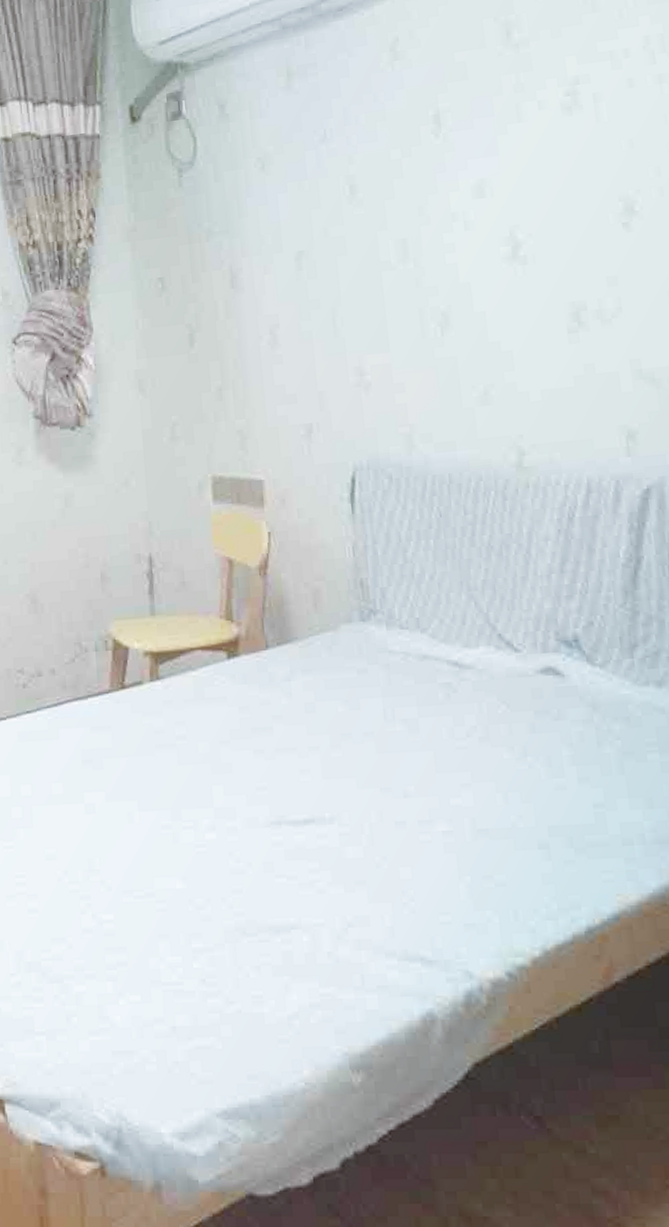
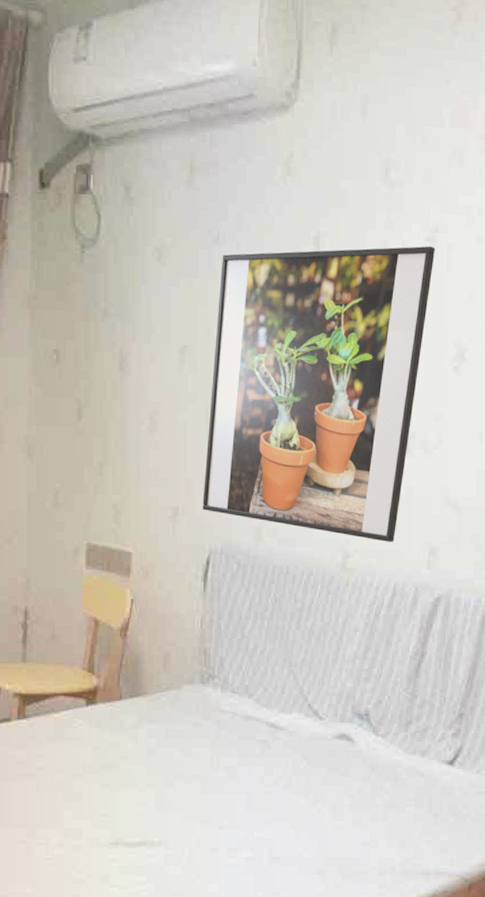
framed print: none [332,99,580,432] -> present [202,246,436,542]

